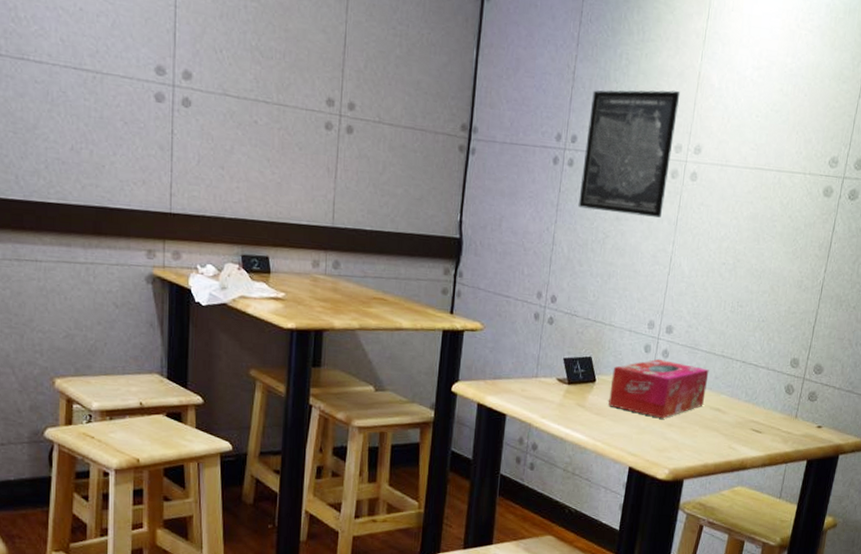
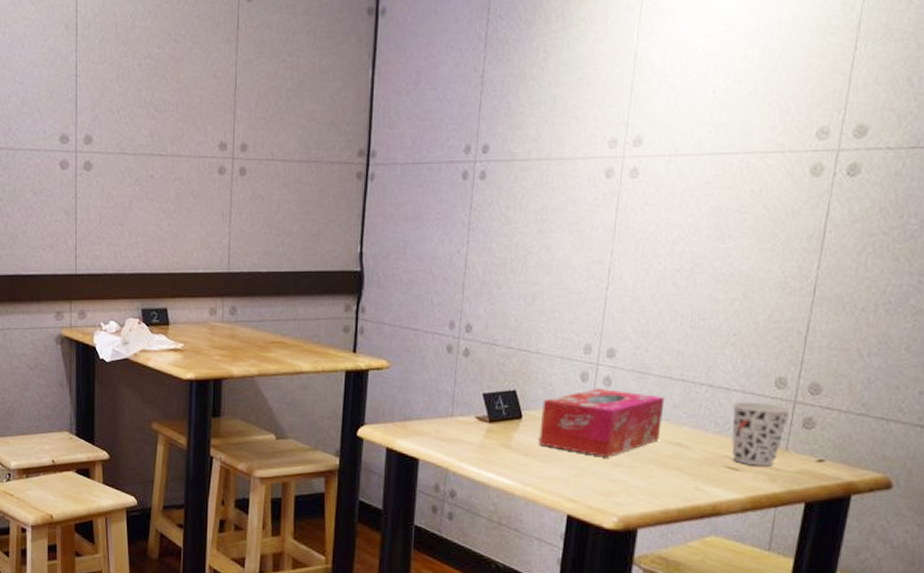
wall art: present [578,89,681,218] -> none [493,78,613,225]
cup: none [756,376,801,430] -> present [731,401,791,466]

